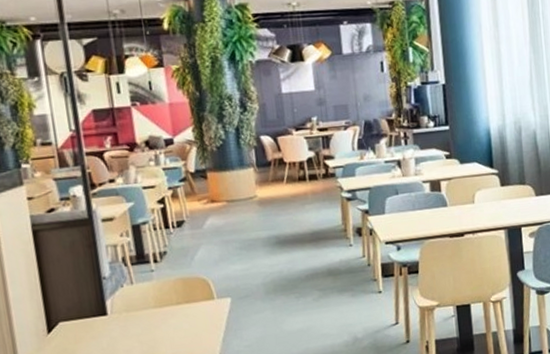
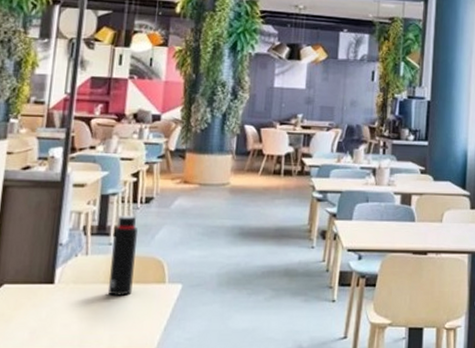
water bottle: none [152,241,184,319] -> present [107,216,138,297]

